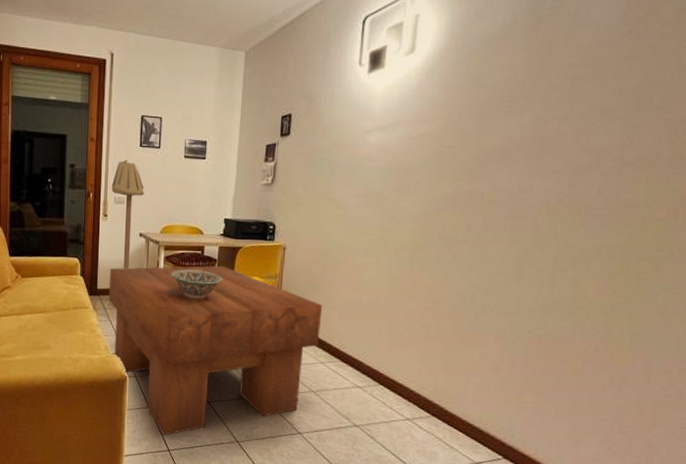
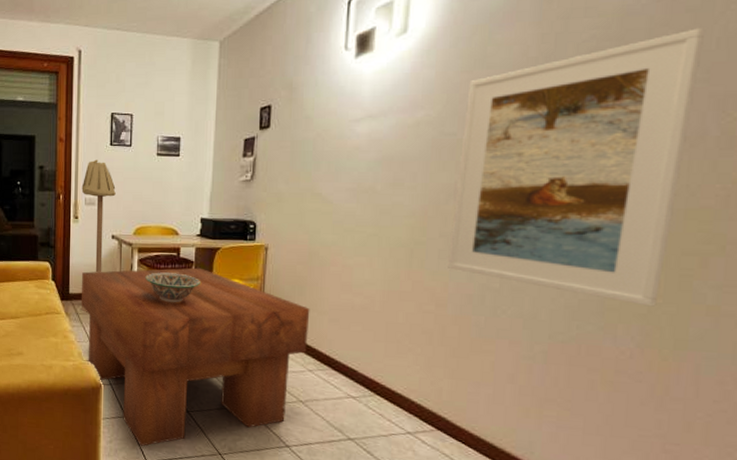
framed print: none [445,62,663,305] -> present [448,28,706,307]

